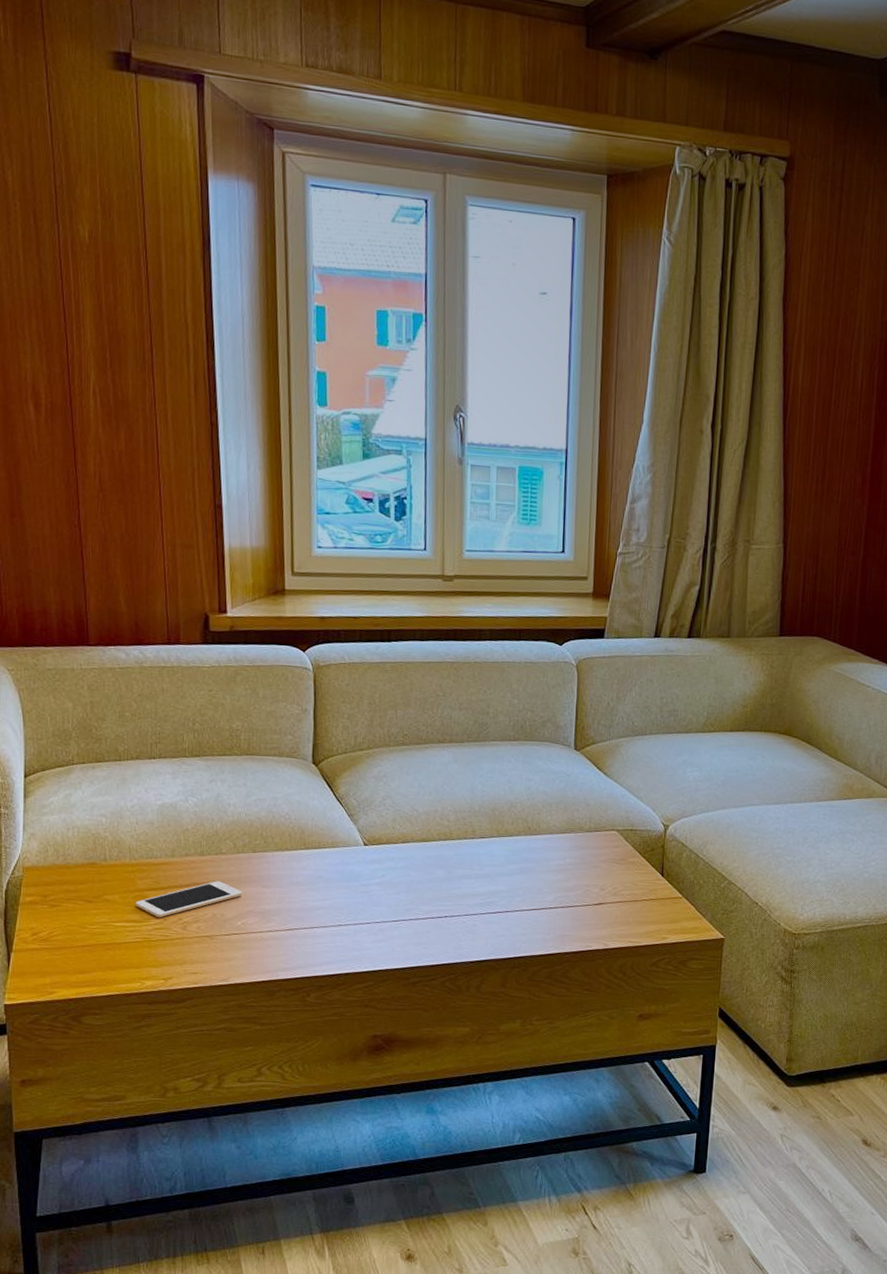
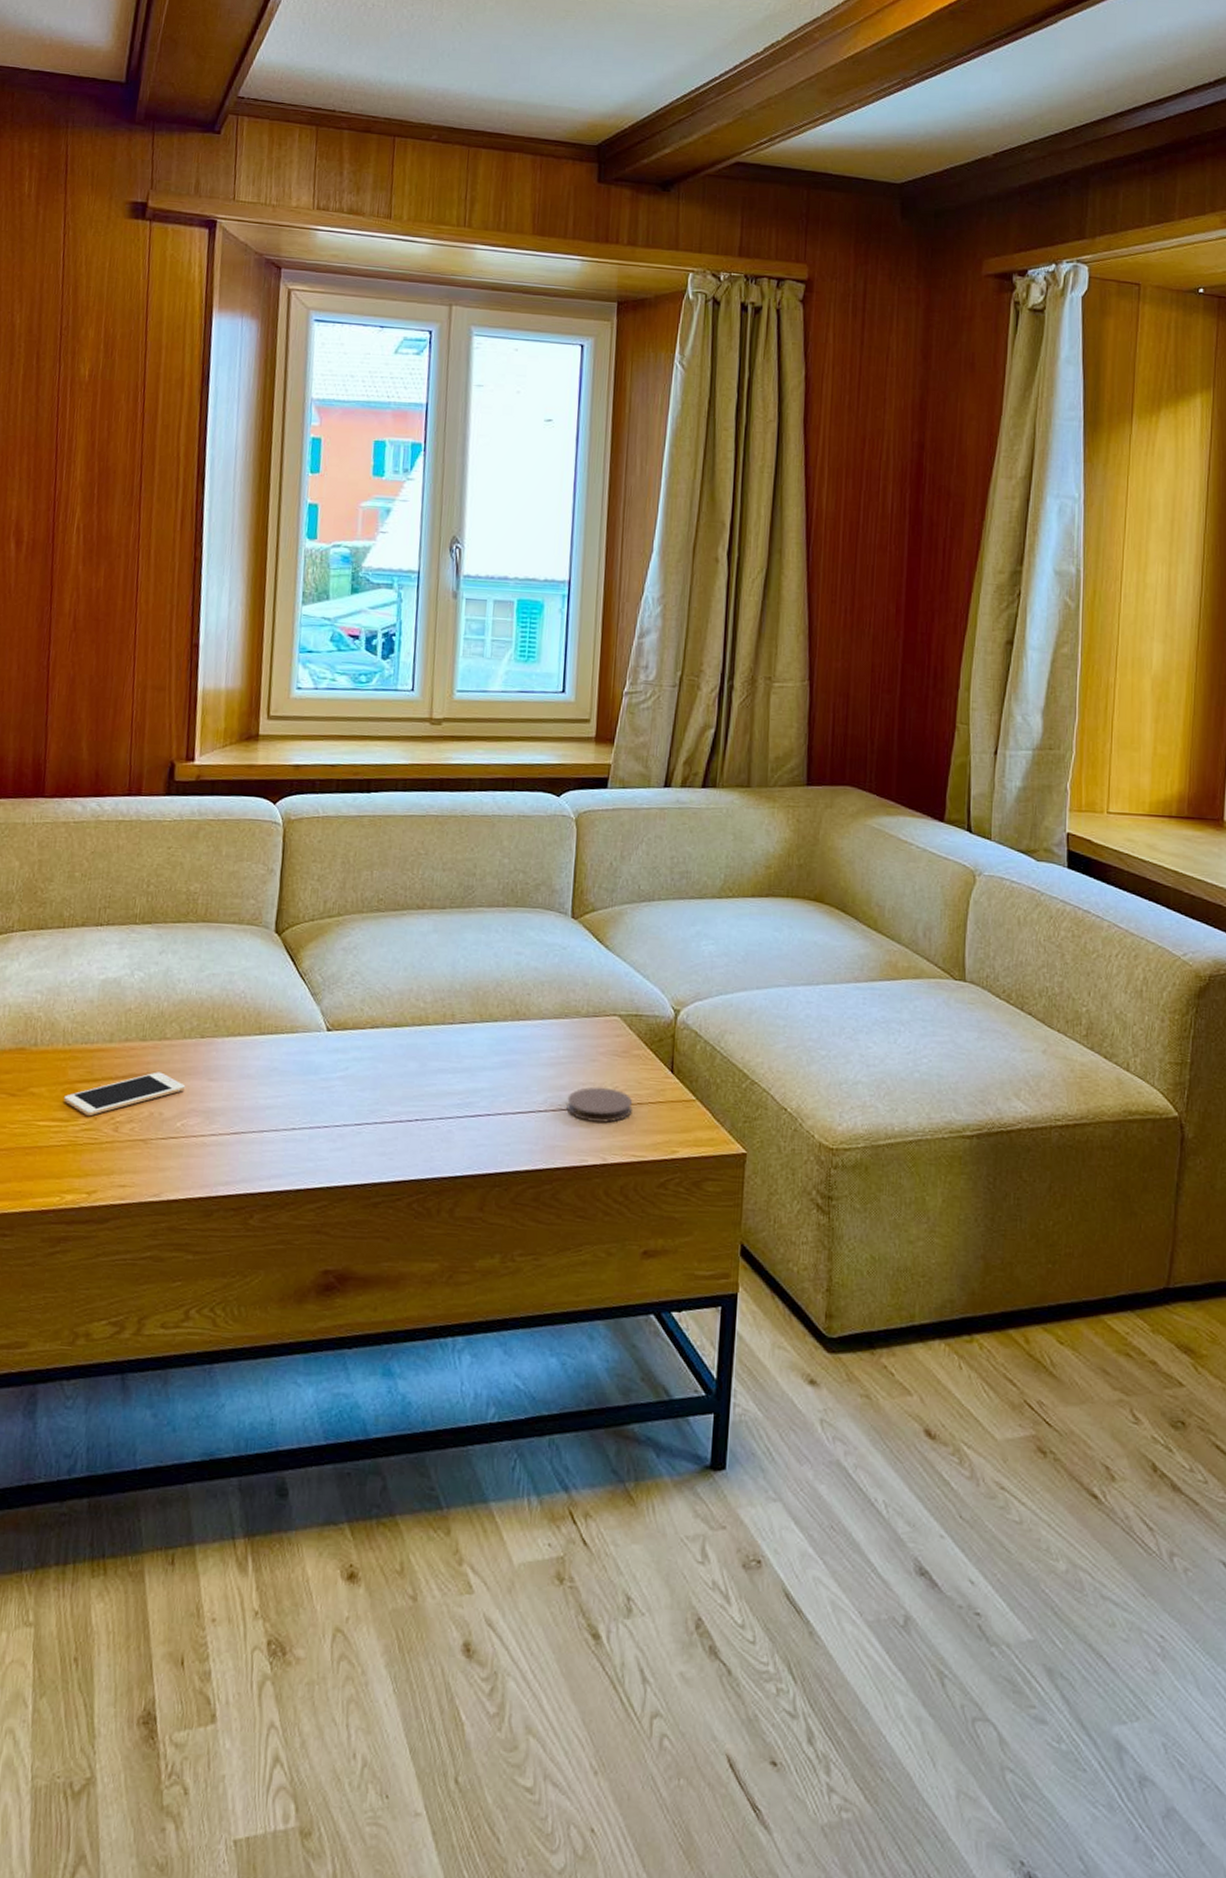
coaster: none [573,888,630,916] -> present [566,1087,633,1123]

